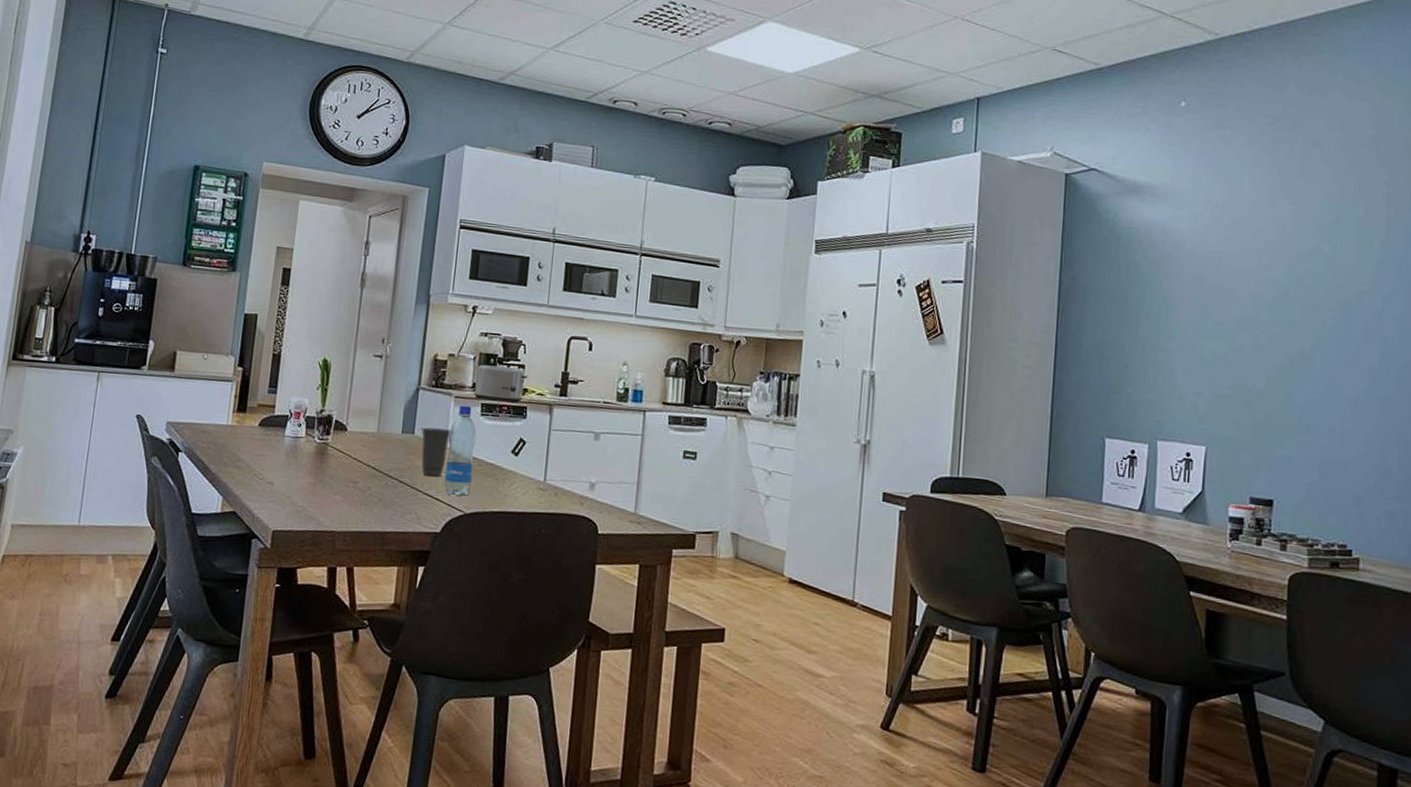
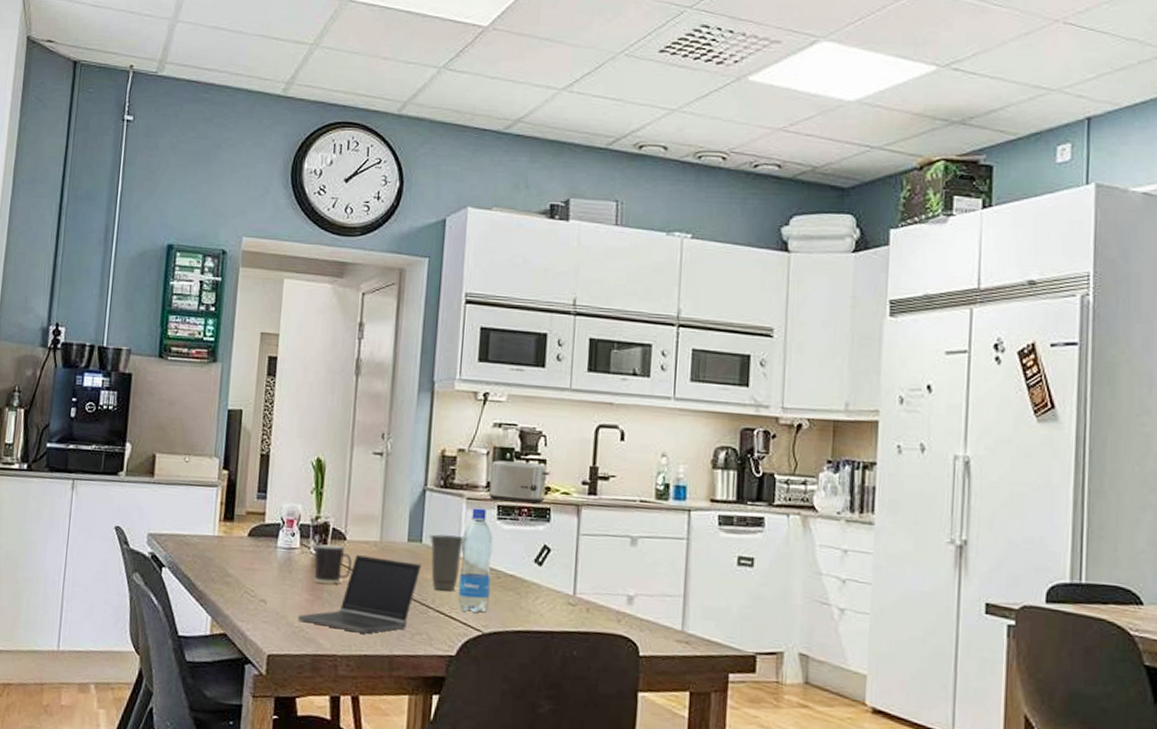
laptop computer: none [301,444,413,513] -> present [297,555,421,634]
mug: none [317,434,352,469] -> present [314,544,353,584]

